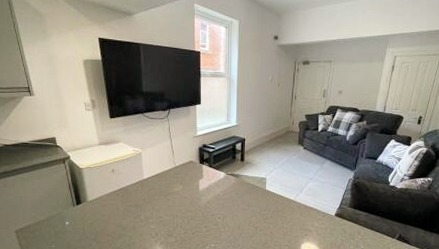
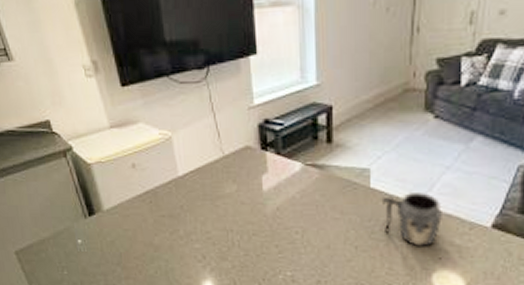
mug: none [272,194,307,228] -> present [381,193,442,247]

